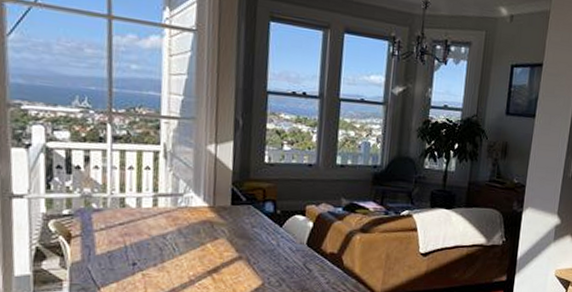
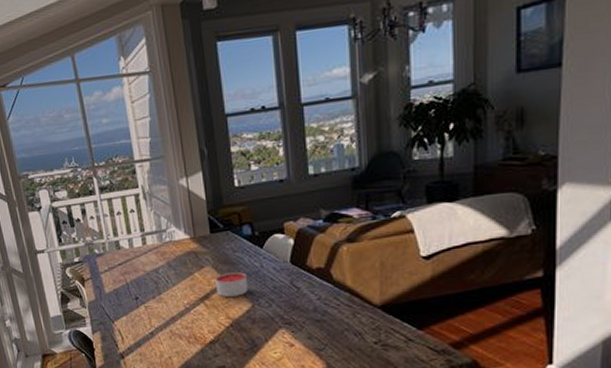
candle: none [227,246,261,273] -> present [215,271,248,297]

